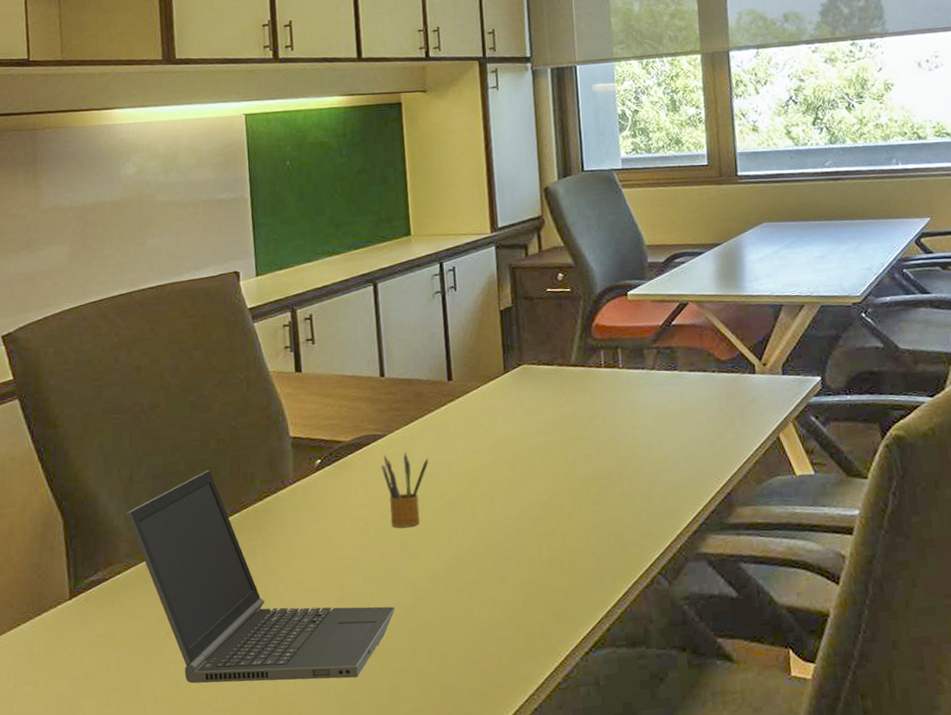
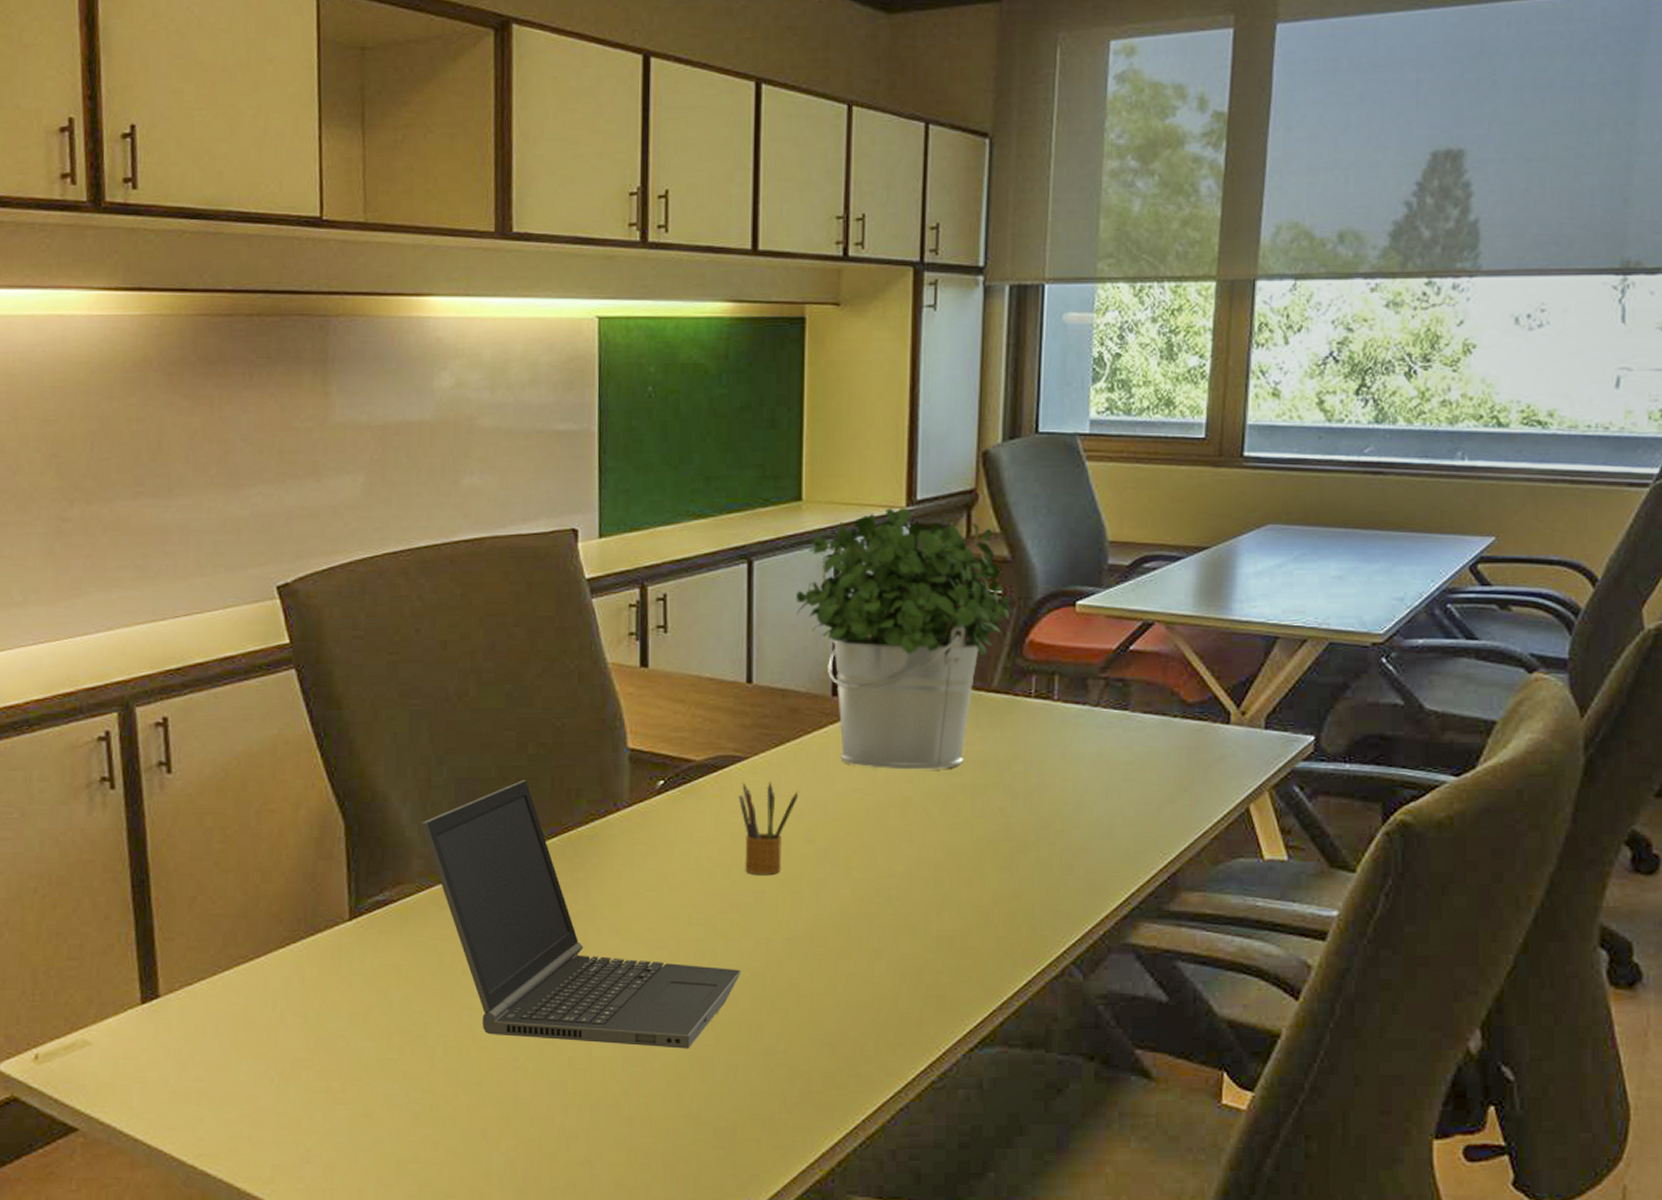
potted plant: none [413,234,580,434] -> present [796,508,1012,770]

